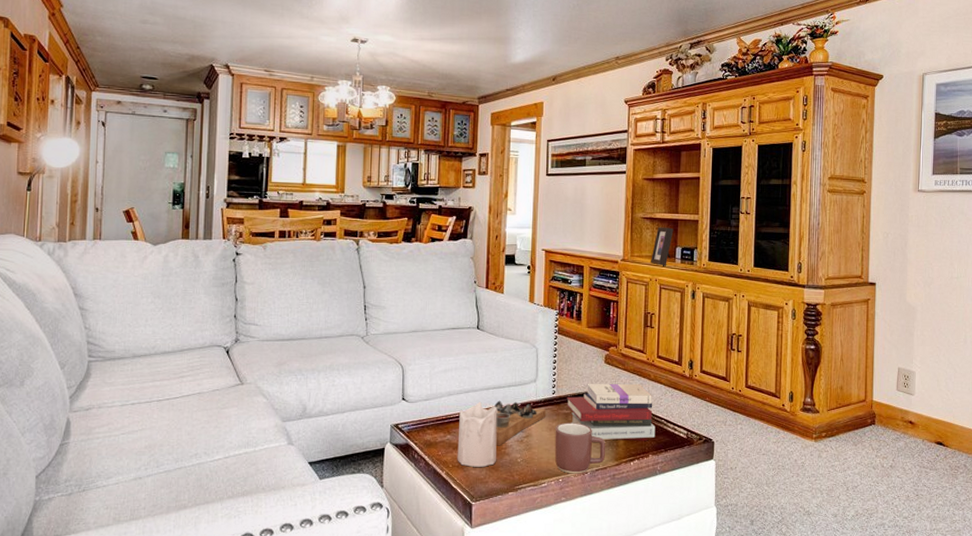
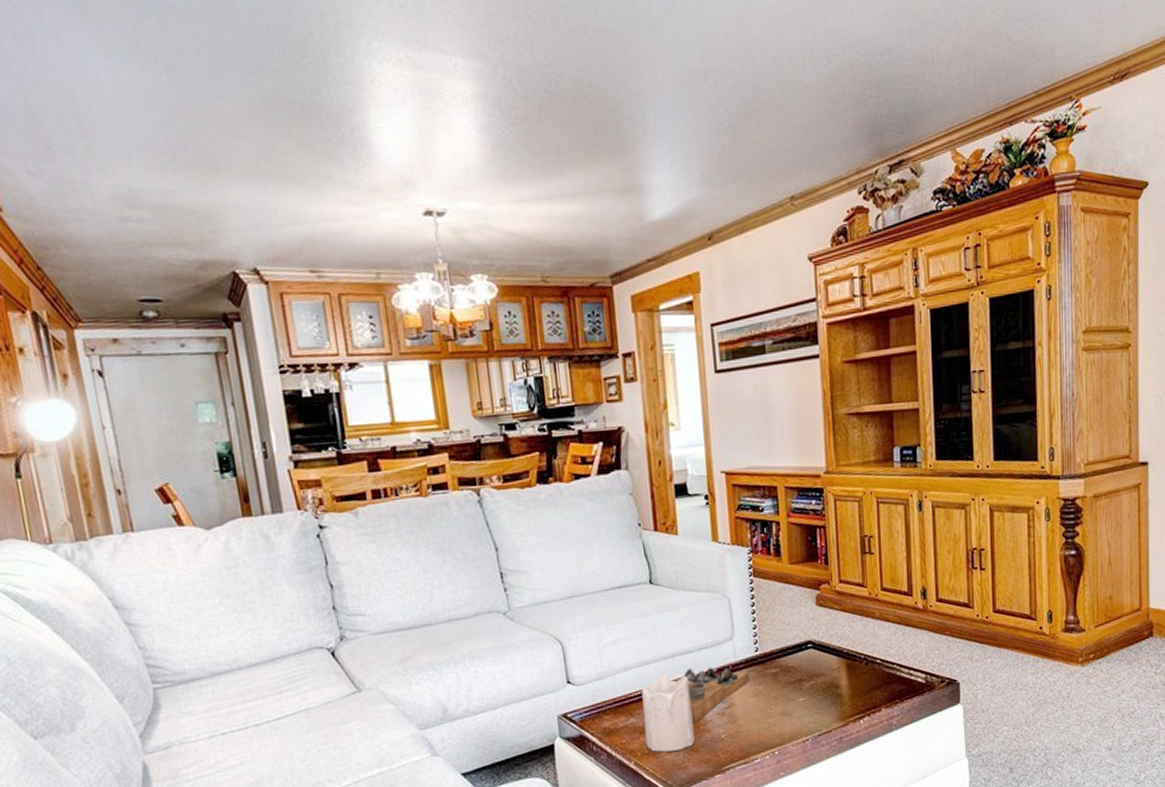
mug: present [554,422,605,474] -> none [763,682,828,744]
books: present [566,383,656,441] -> none [773,625,887,699]
picture frame: present [651,227,674,267] -> none [862,422,888,474]

